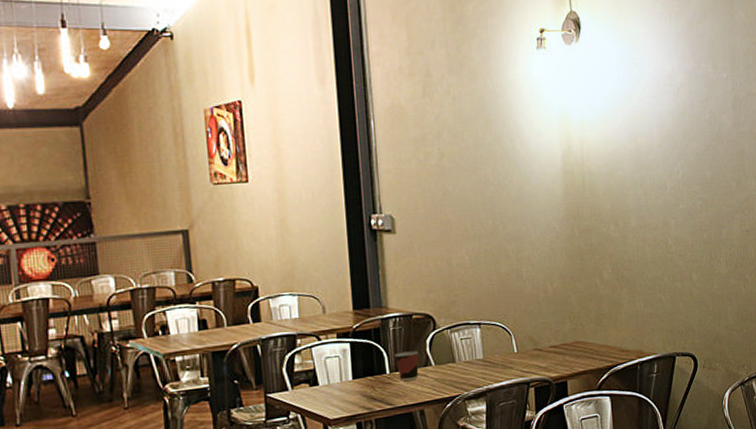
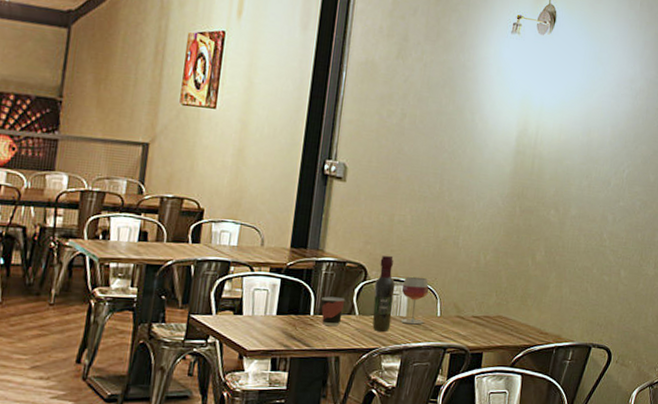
wine bottle: none [445,300,469,378] -> present [372,255,396,332]
wineglass: none [473,316,502,366] -> present [401,276,429,325]

